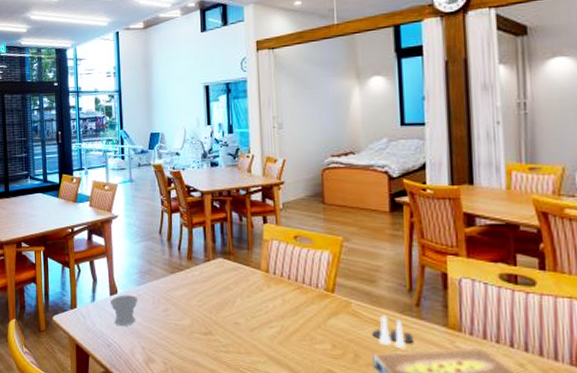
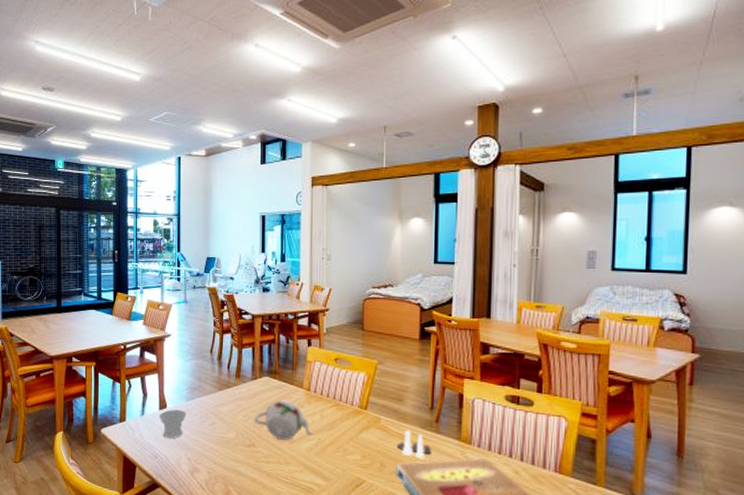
teapot: none [209,283,275,327] -> present [253,400,313,440]

